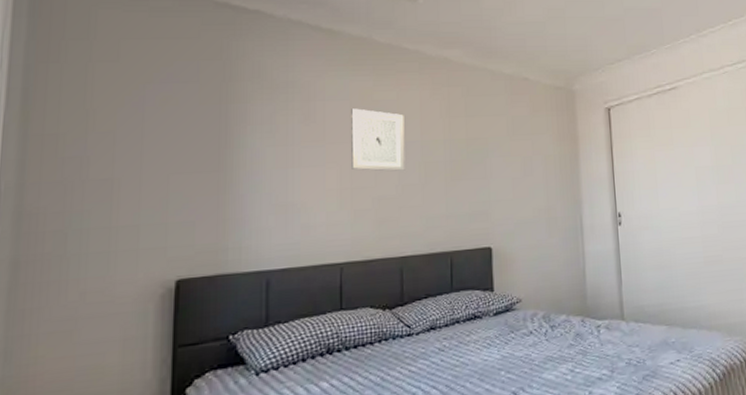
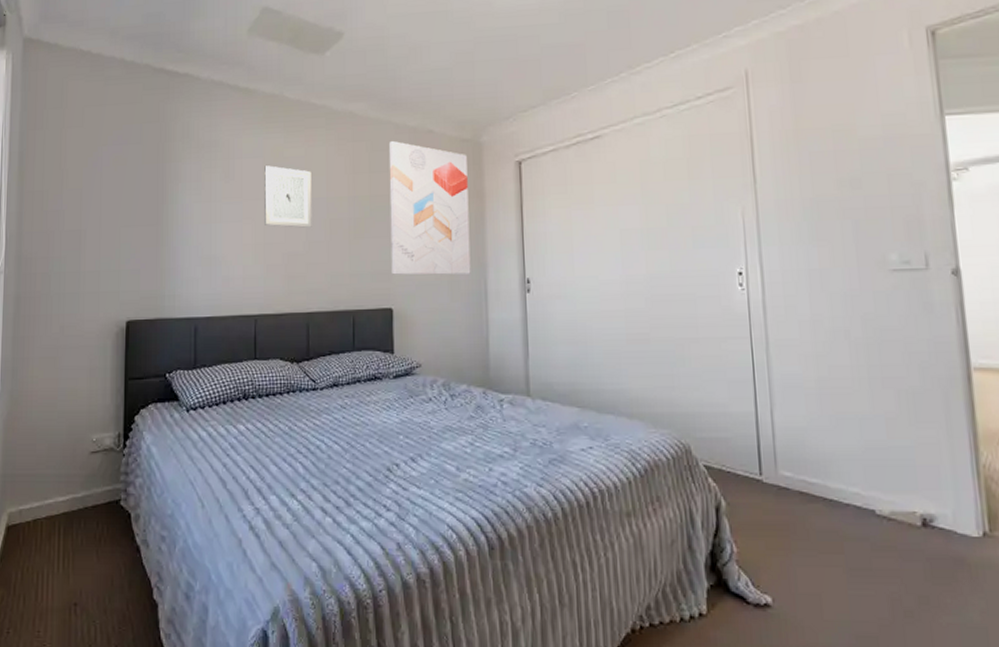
wall art: none [484,86,567,215] -> present [388,140,471,275]

